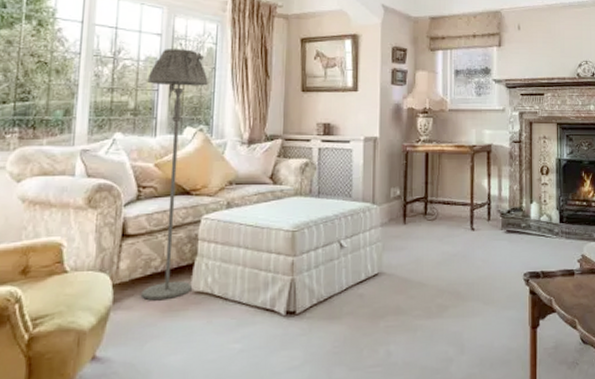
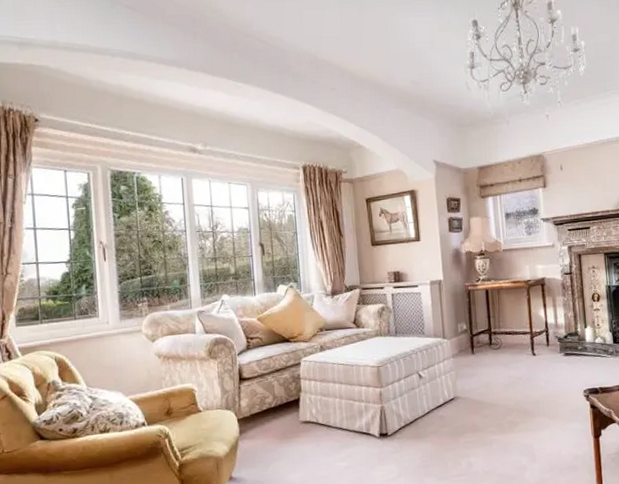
floor lamp: present [140,49,210,301] -> none [242,218,300,431]

